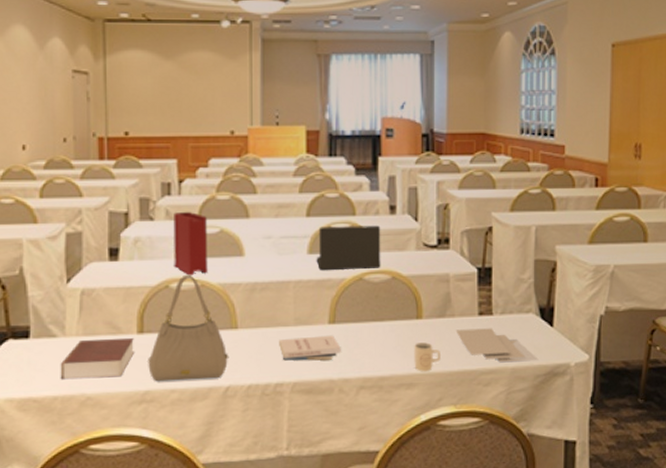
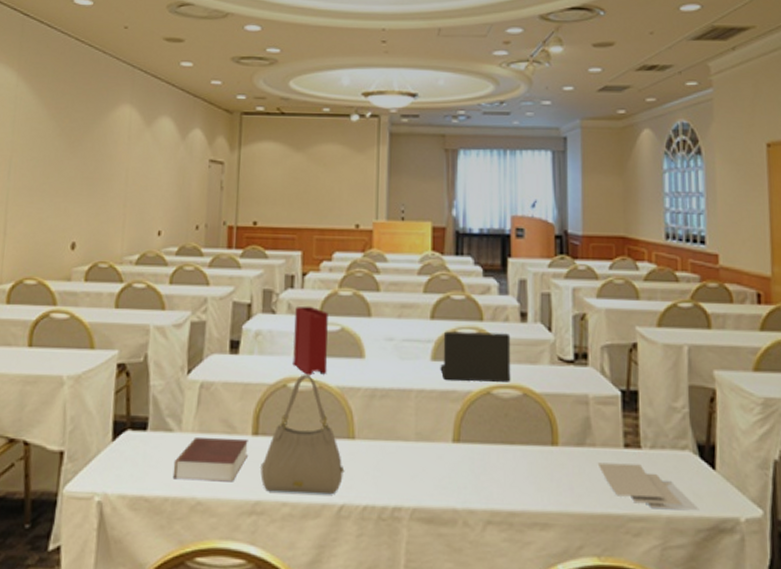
books: present [279,335,341,361] -> none [398,455,466,485]
mug: present [414,342,440,372] -> none [549,474,580,511]

